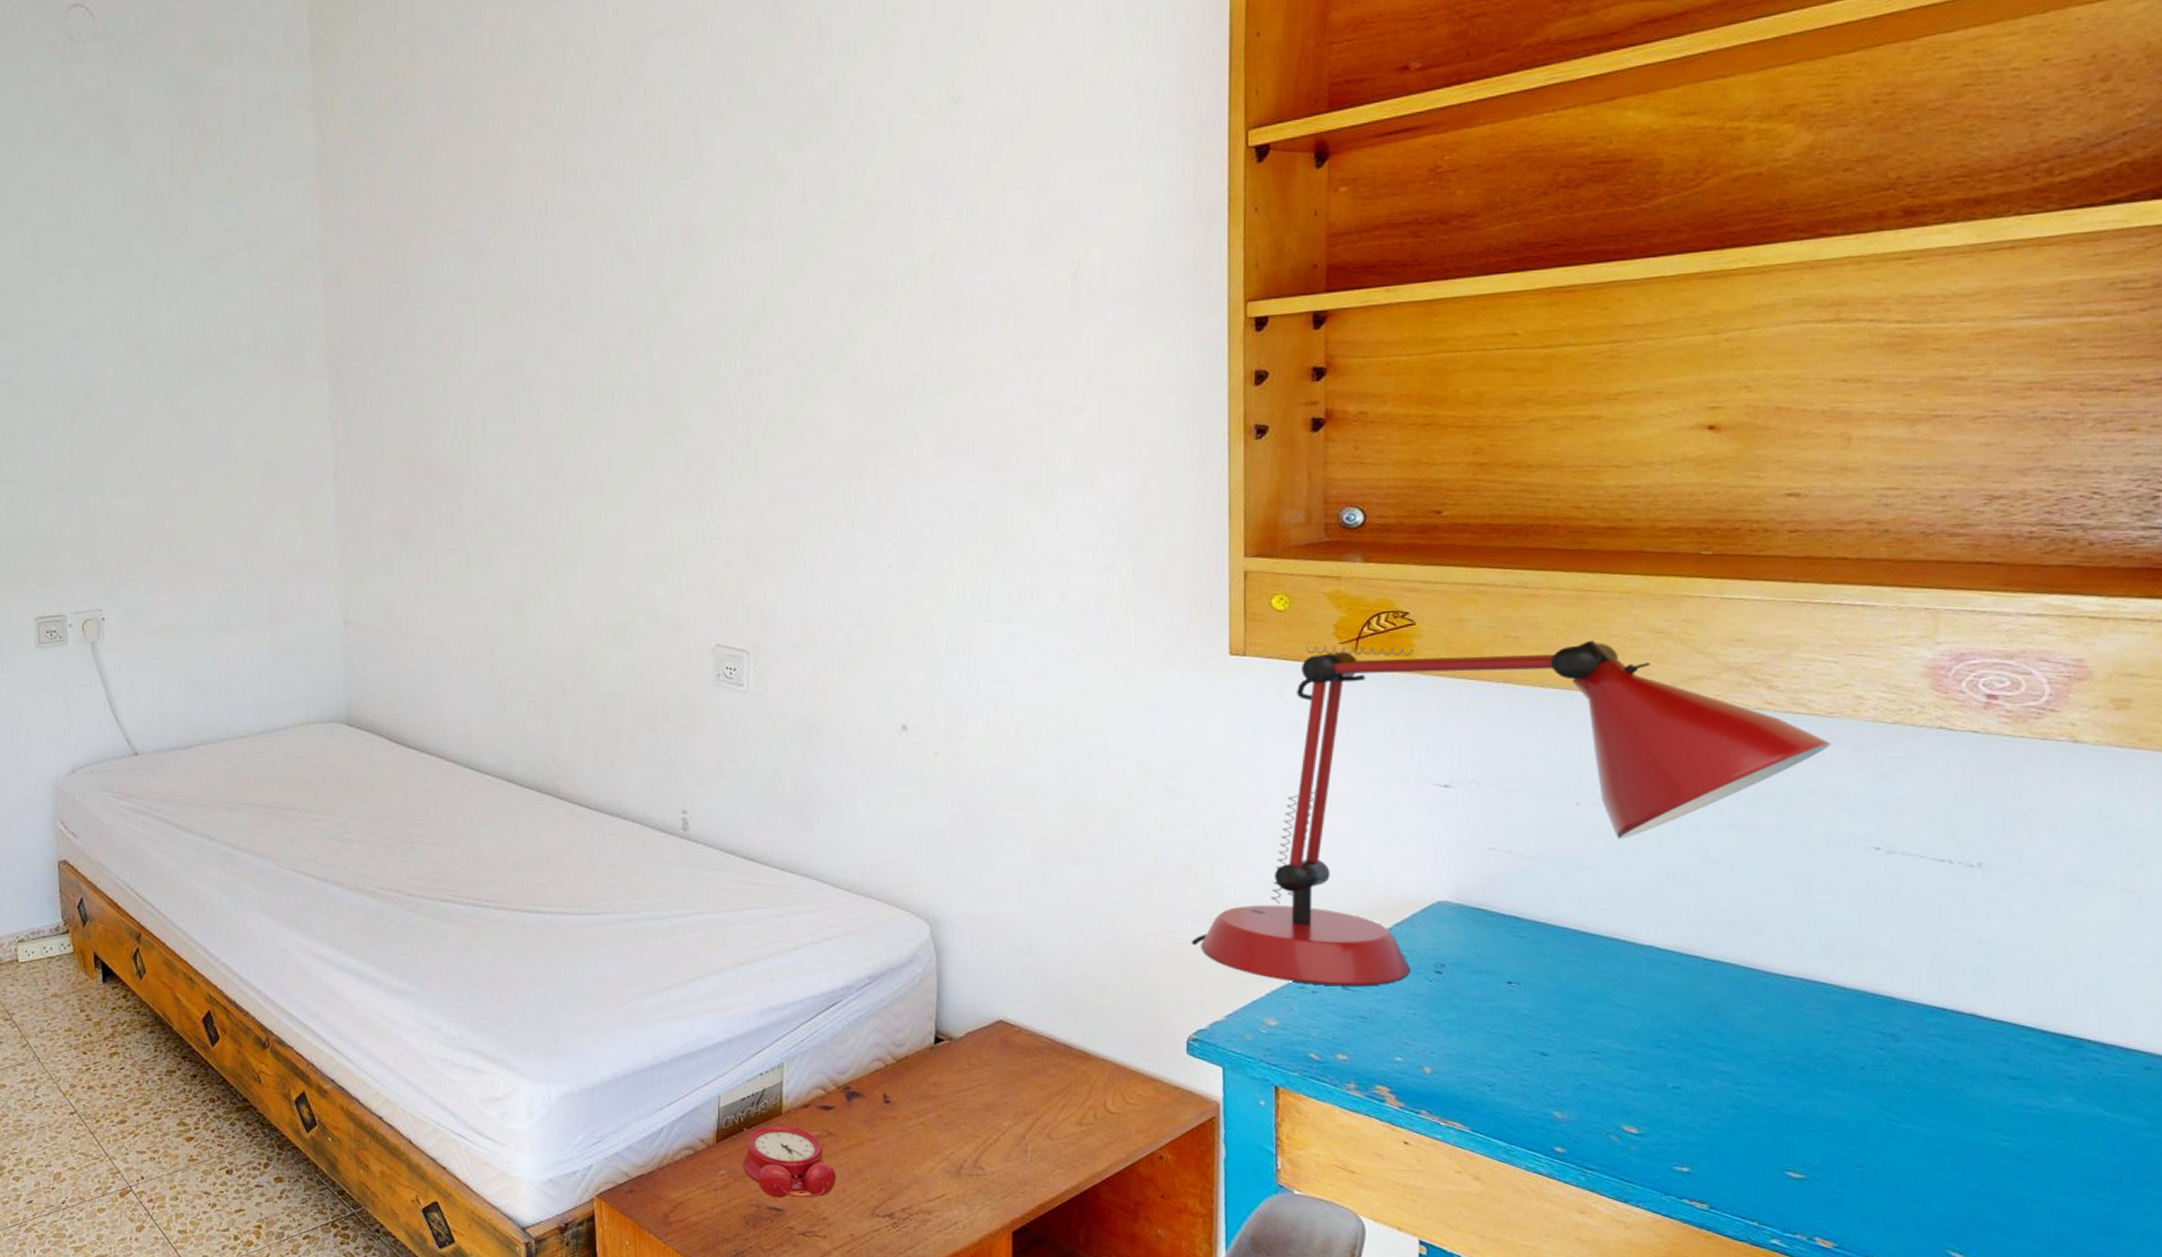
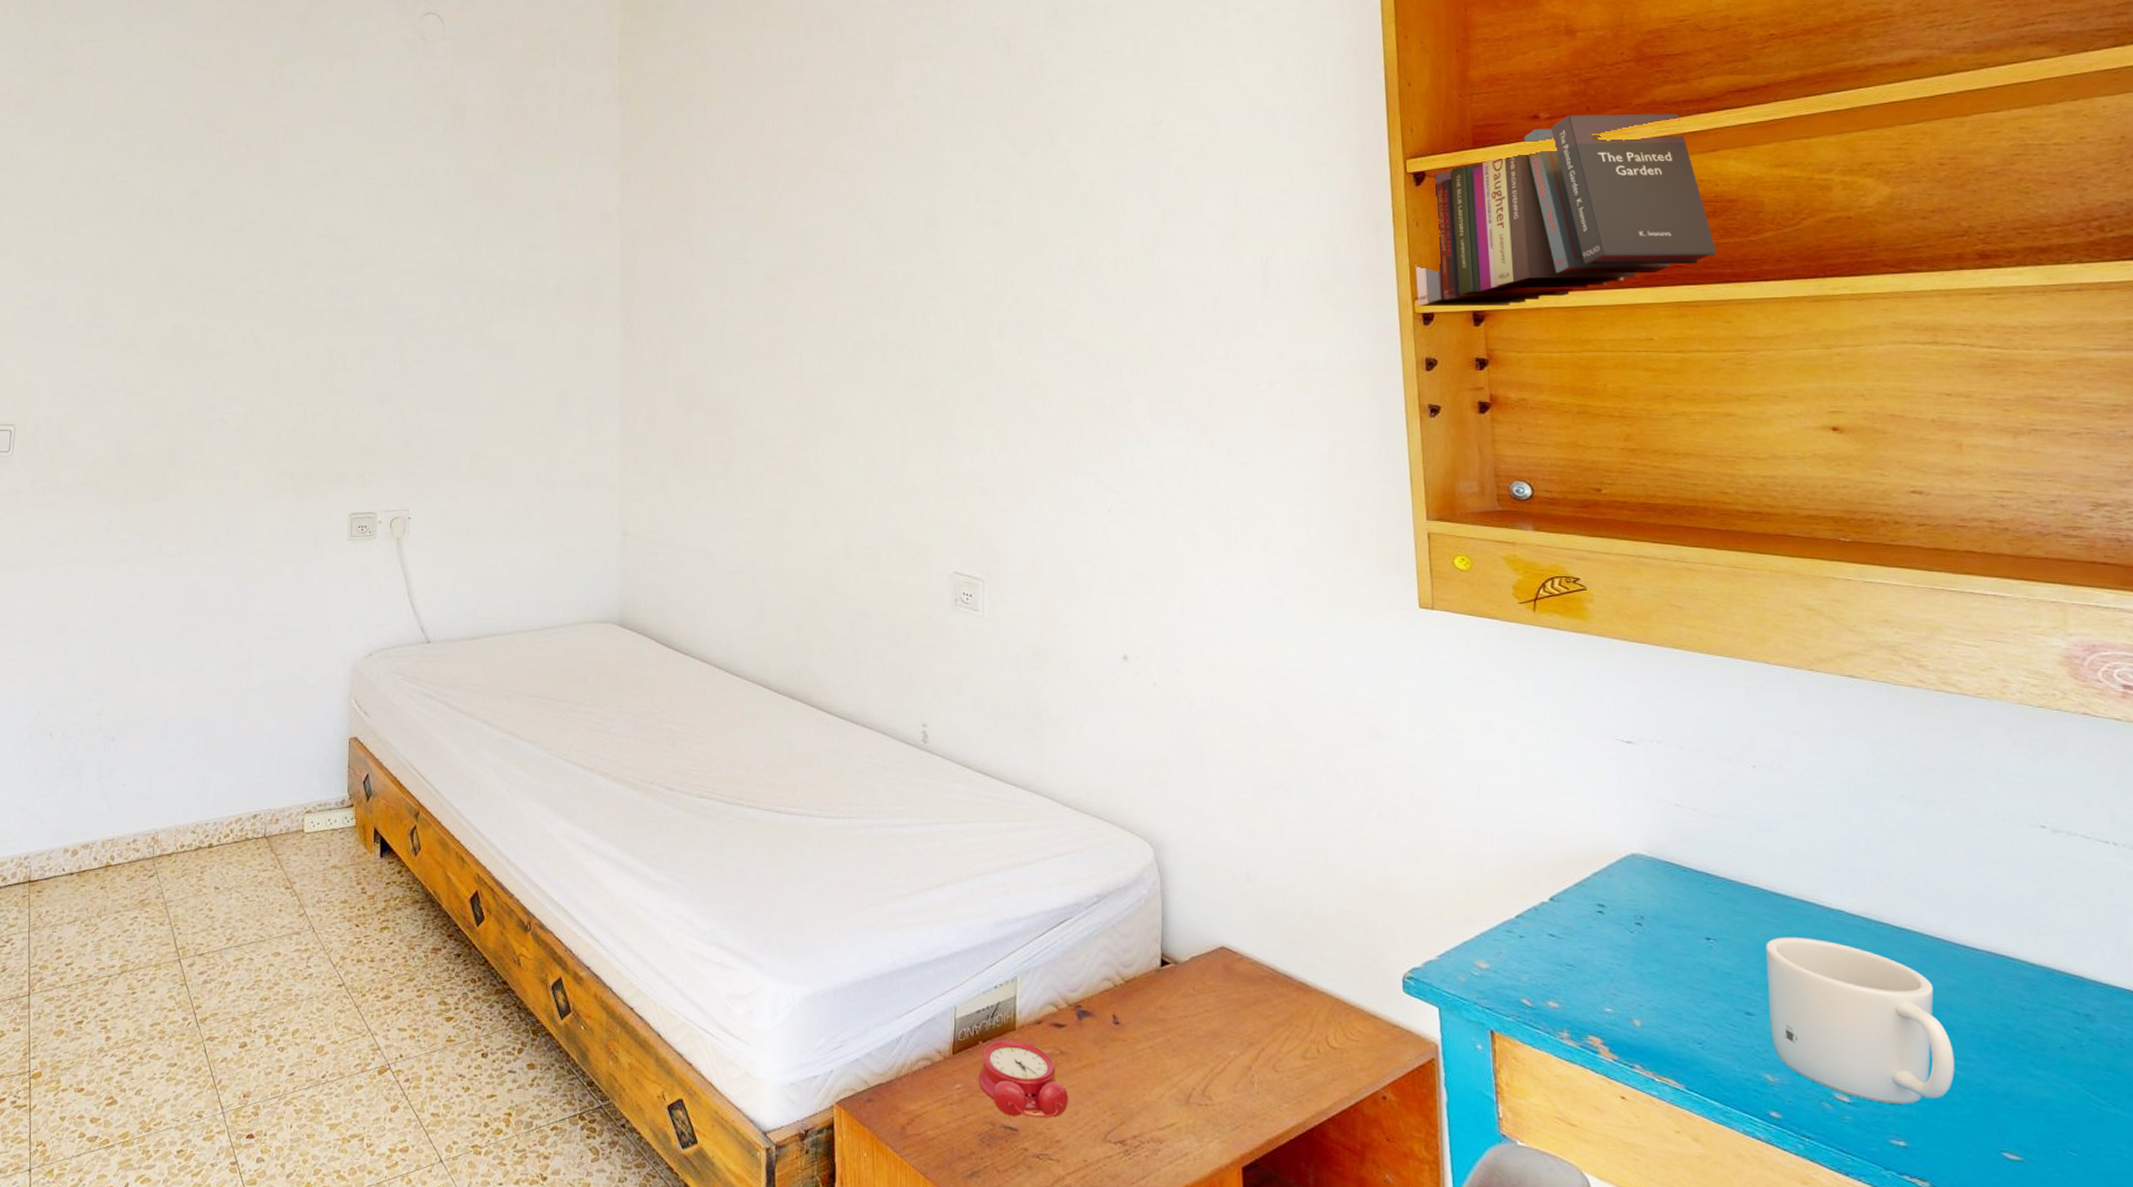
desk lamp: present [1191,640,1833,986] -> none [1400,603,1986,934]
books: none [1250,55,1601,310] -> present [1415,114,1717,307]
mug: none [1564,975,1751,1133] -> present [1765,937,1955,1104]

